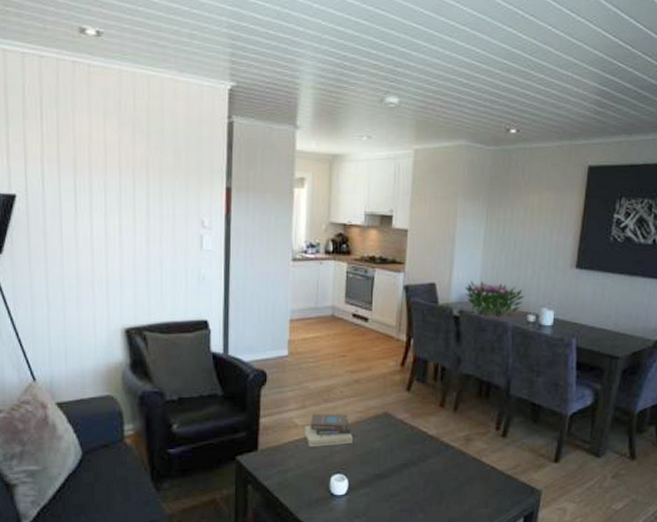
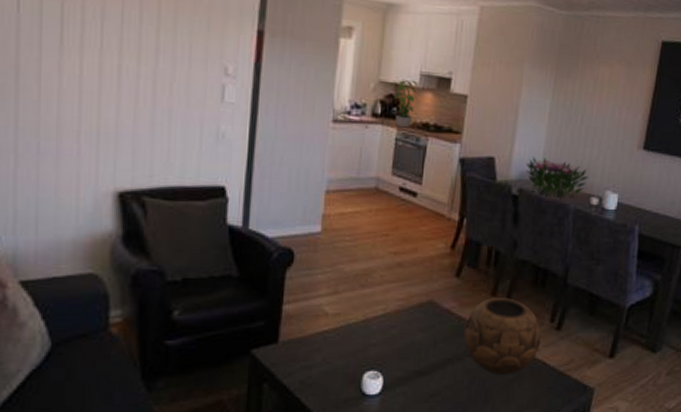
books: present [305,413,353,447] -> none [336,300,392,339]
potted plant: none [338,219,364,262] -> present [388,79,418,128]
decorative bowl: none [417,409,489,478] -> present [464,298,542,374]

